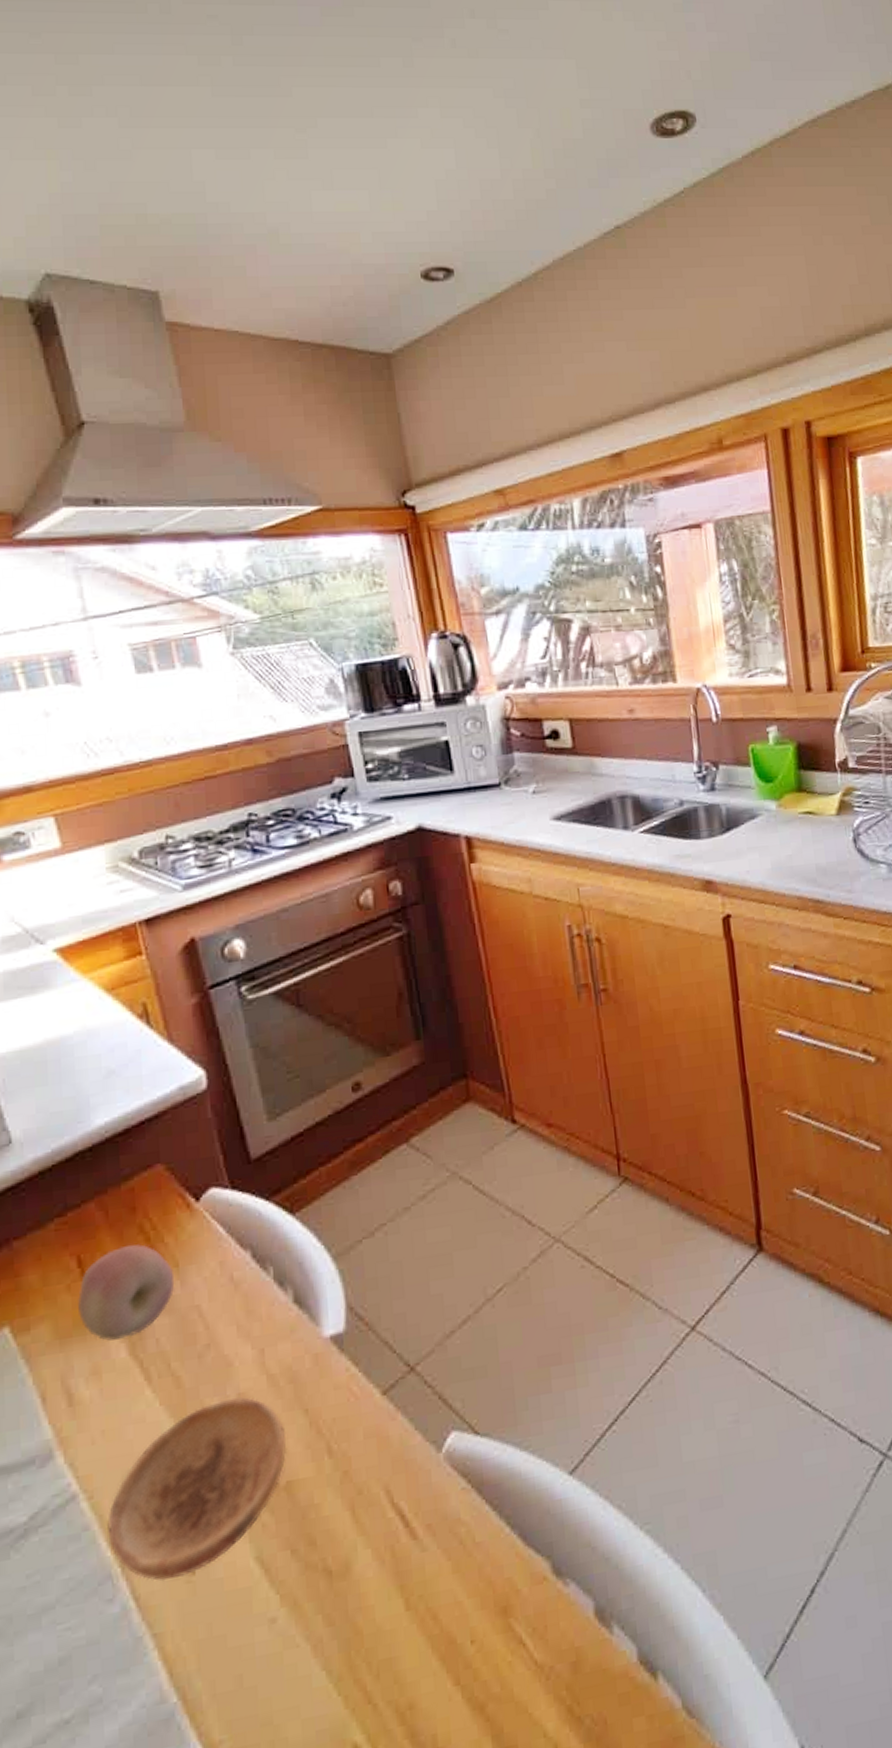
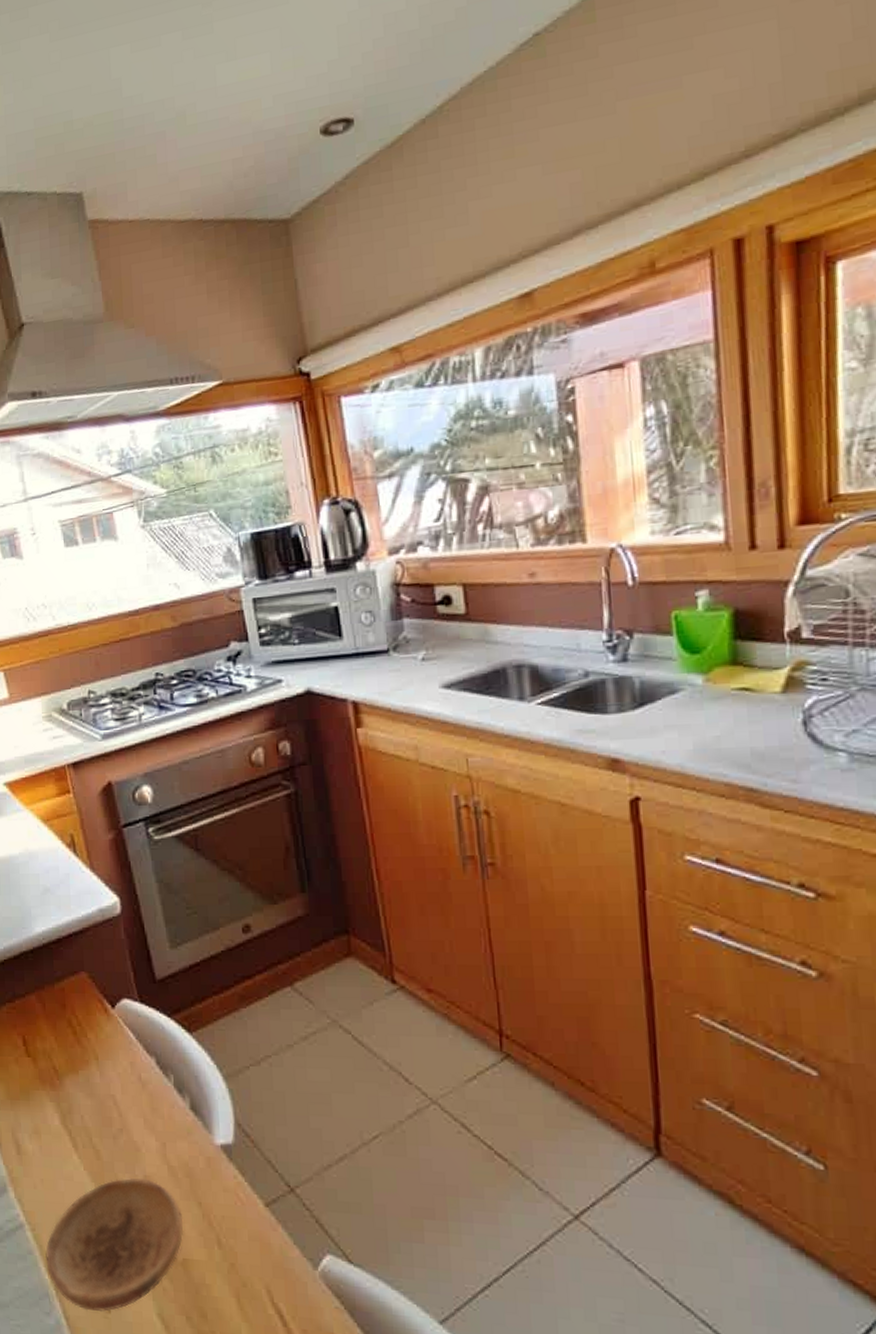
fruit: present [78,1244,175,1341] -> none [24,1035,96,1110]

